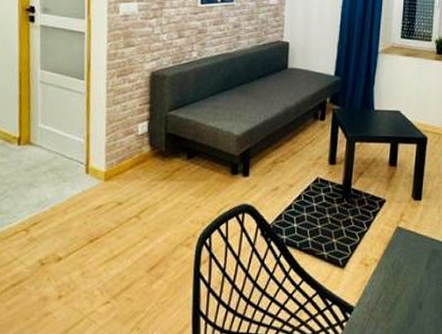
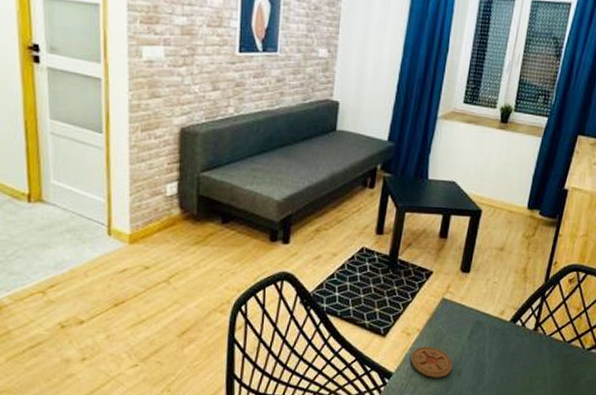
coaster: none [371,278,413,312] -> present [411,346,453,378]

